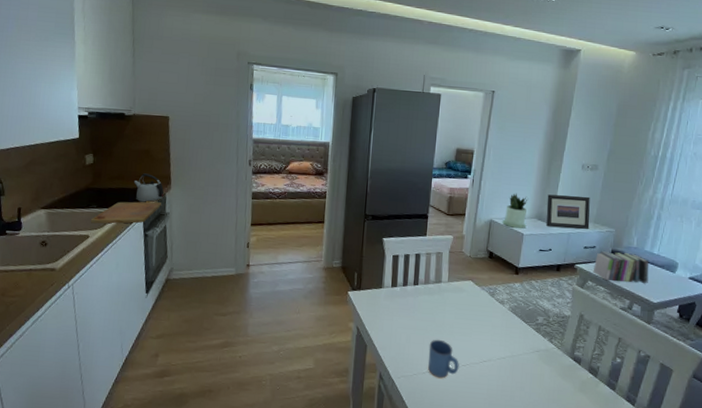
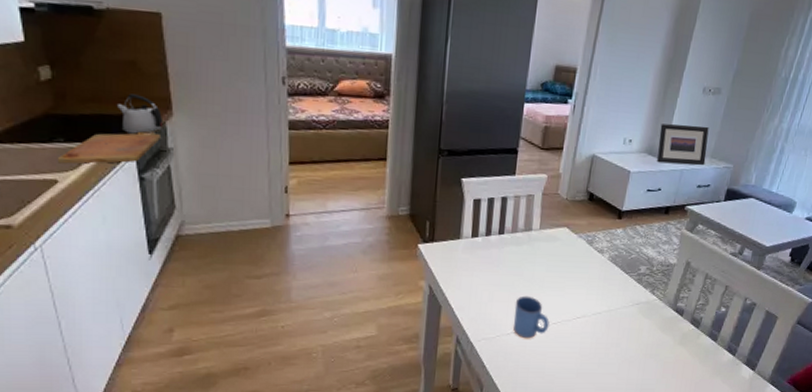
planter: present [502,193,528,229] -> none [606,122,639,165]
books: present [592,250,649,284] -> none [704,189,767,226]

